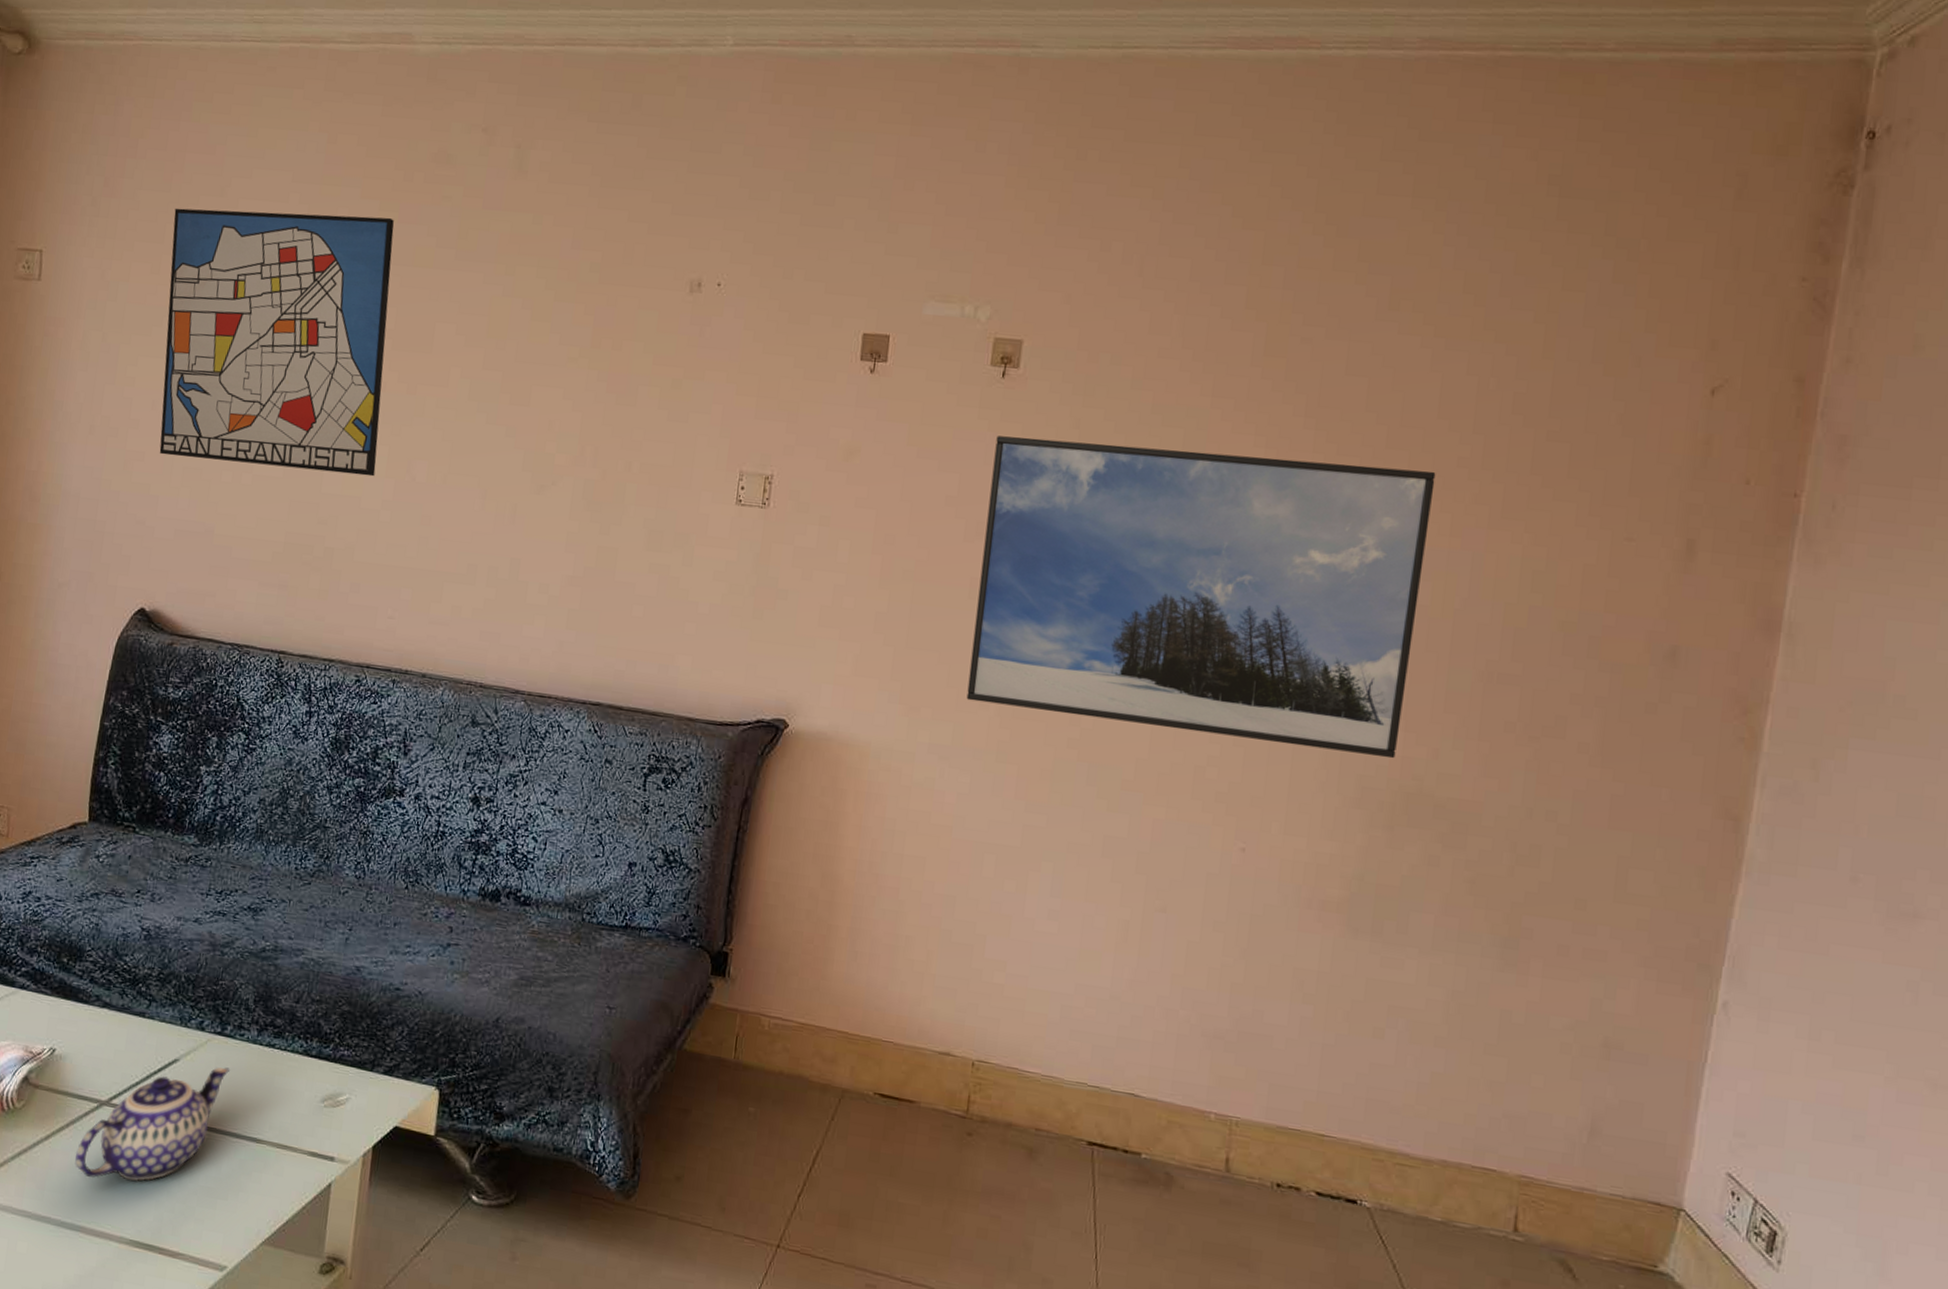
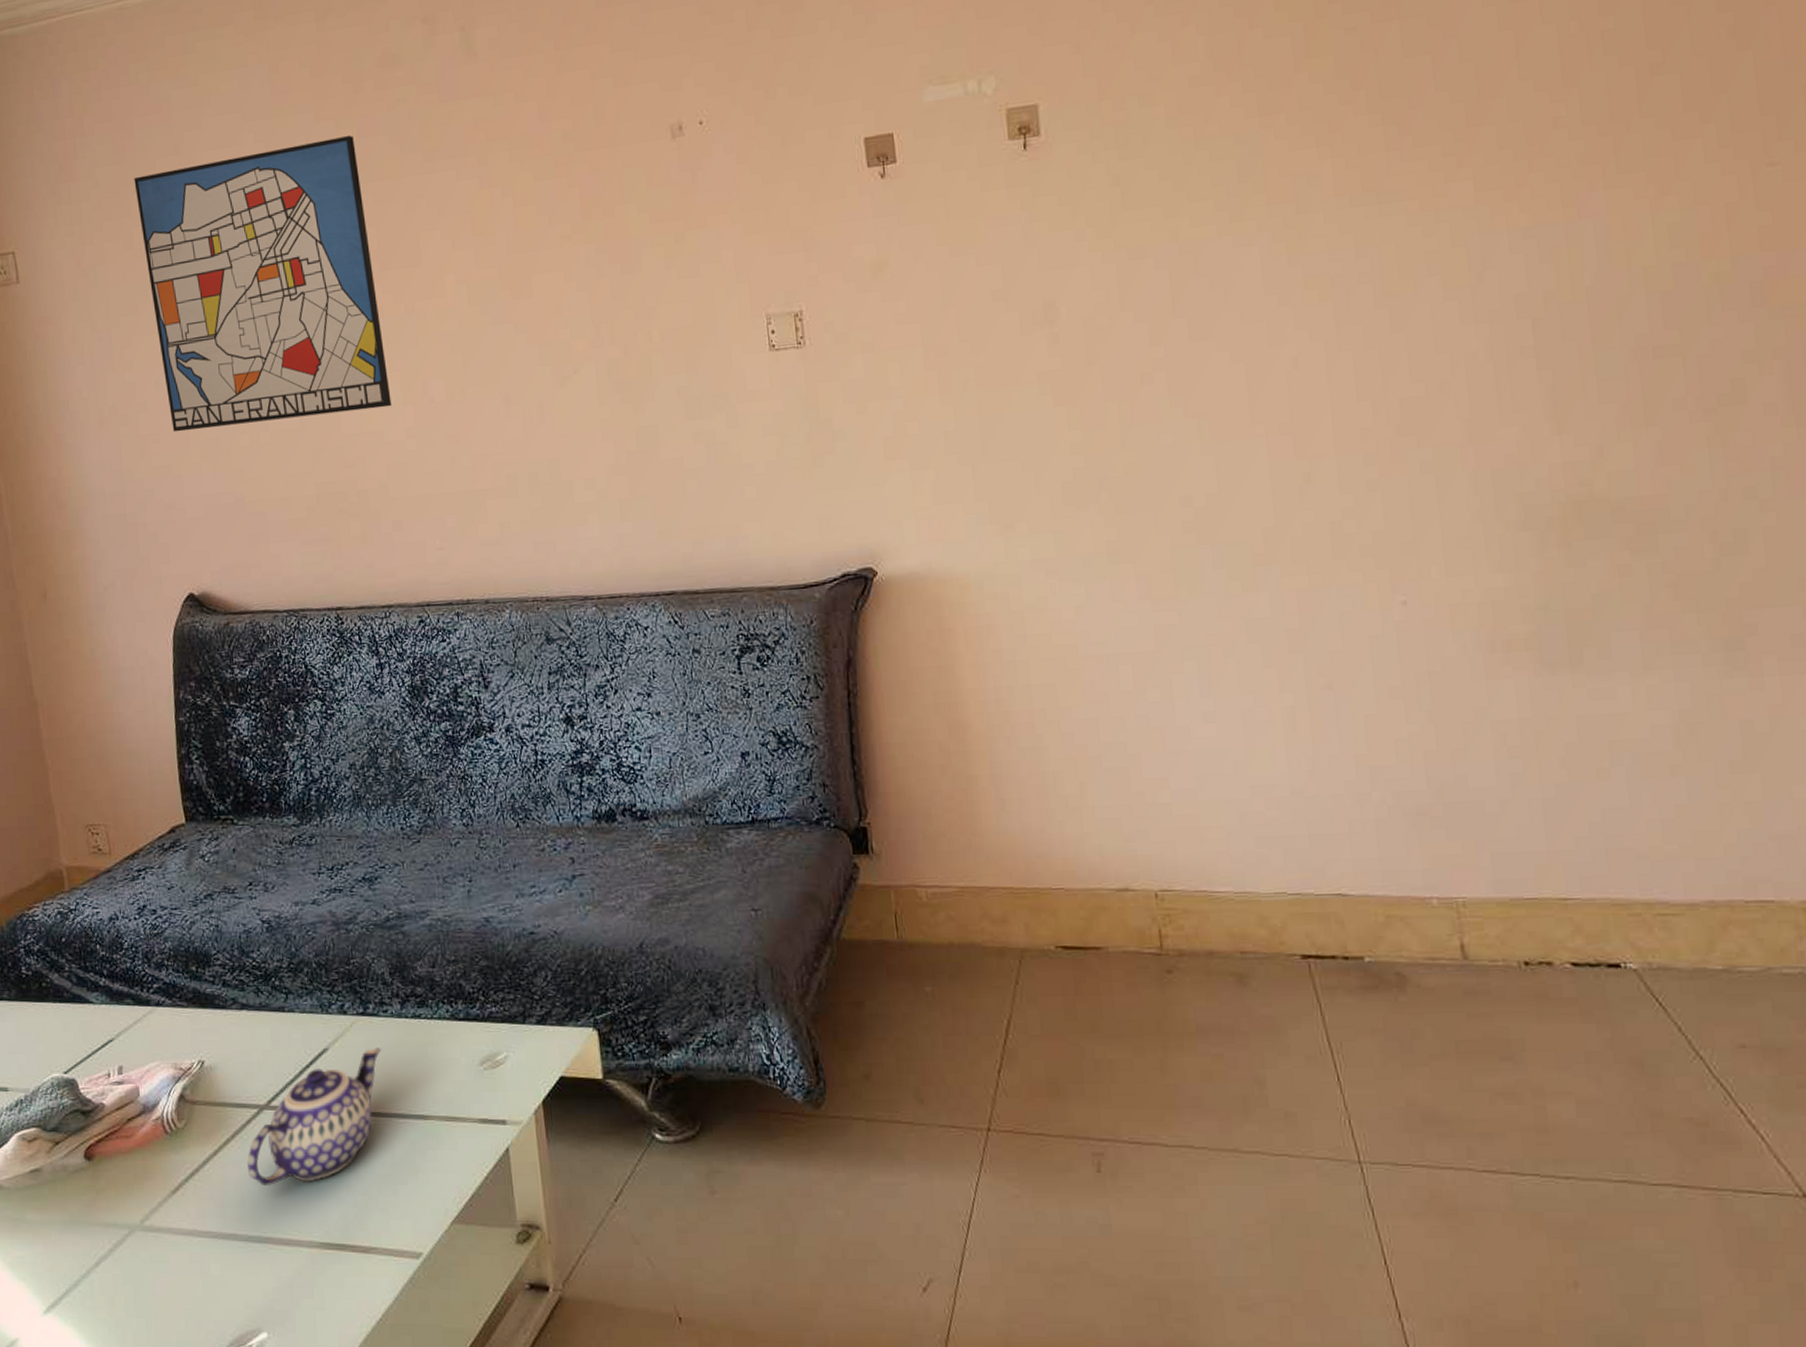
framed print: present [966,436,1436,759] -> none [1032,140,1555,505]

